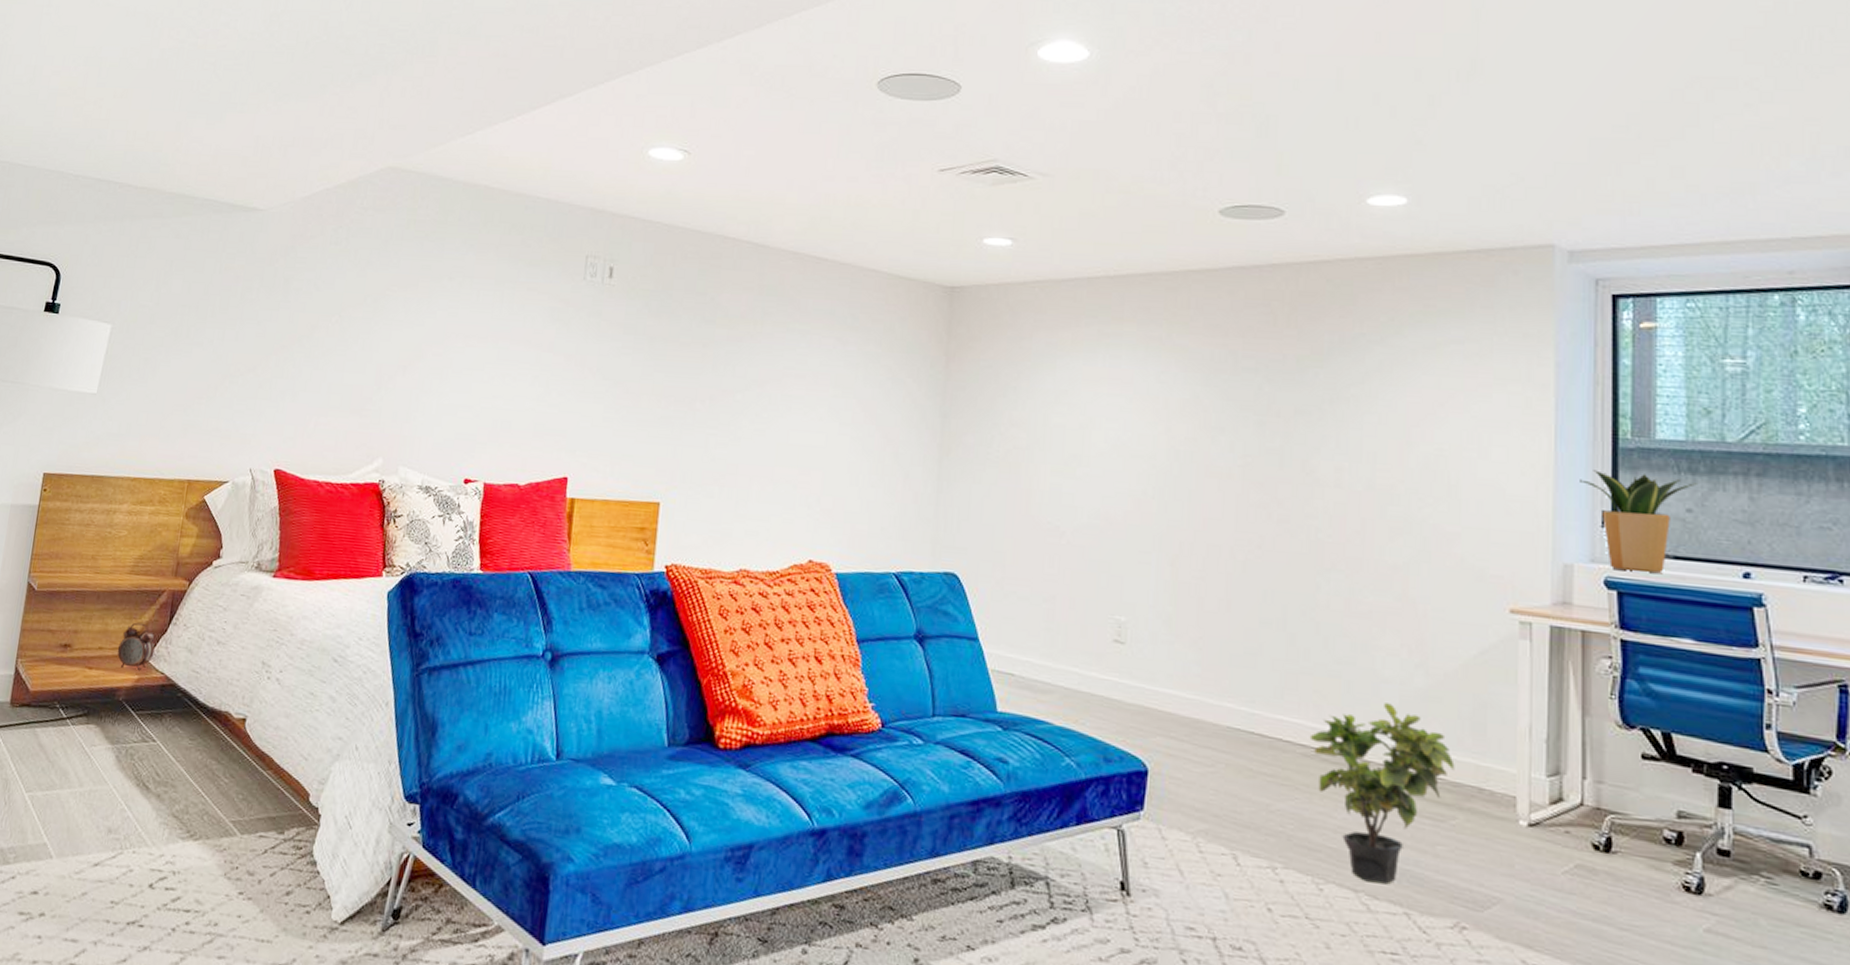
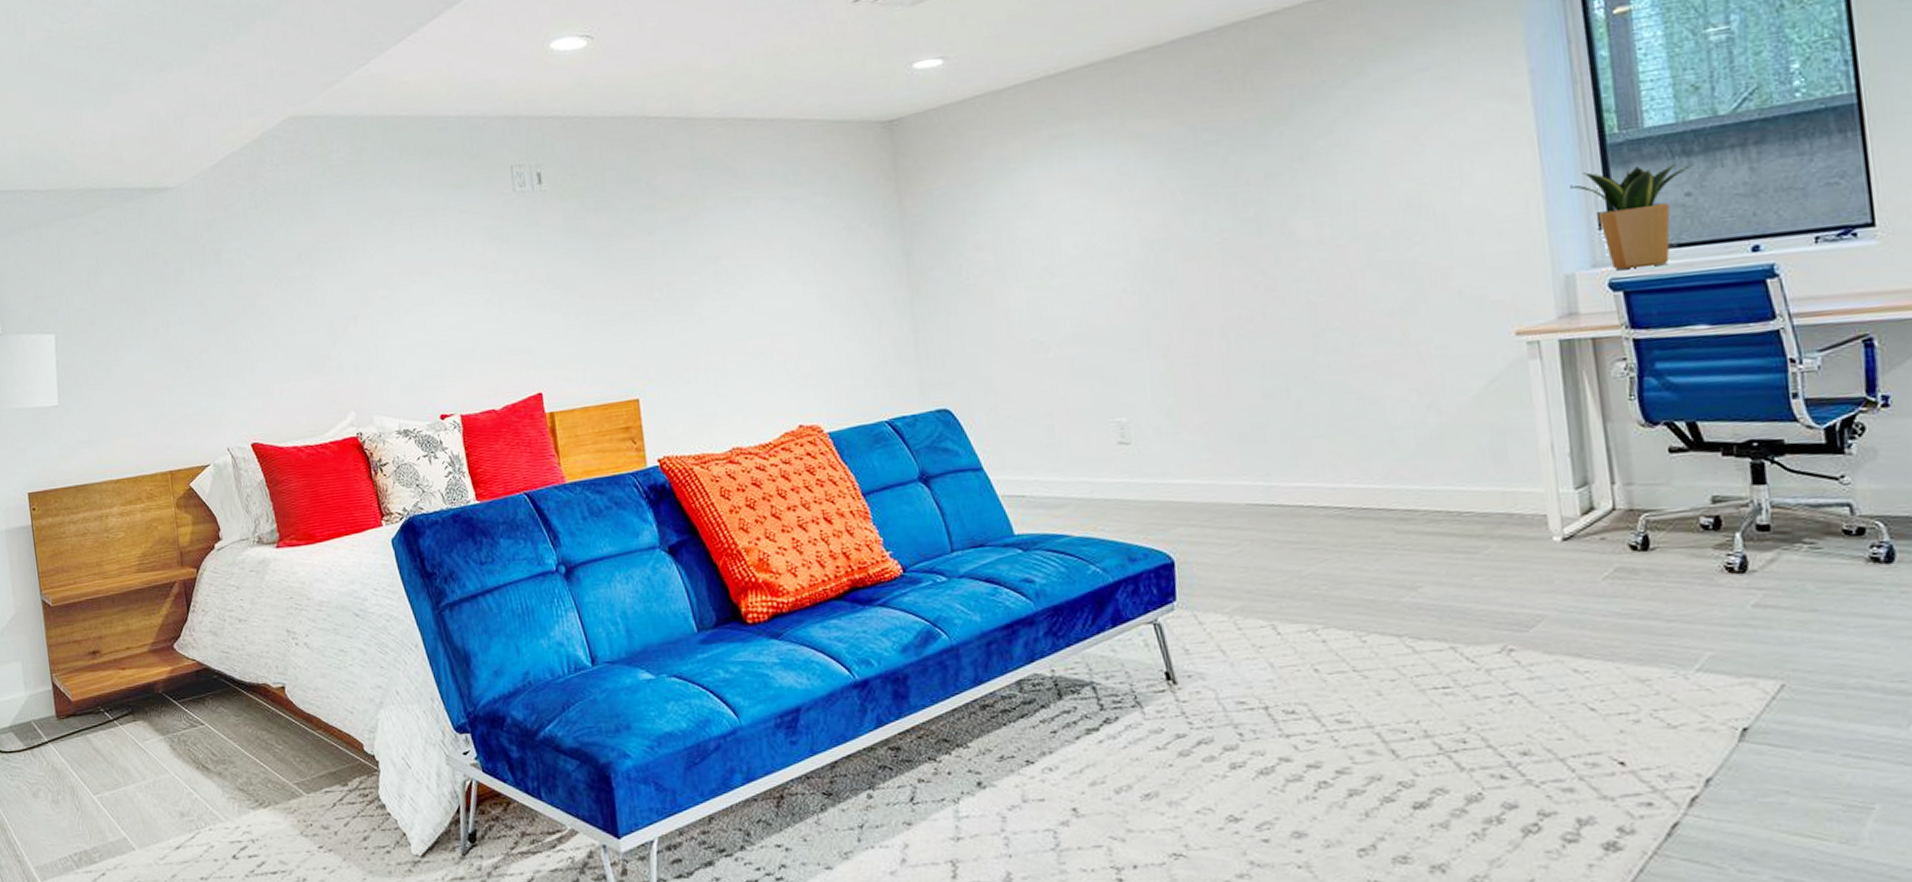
alarm clock: present [118,622,155,670] -> none [145,616,181,663]
potted plant: present [1309,703,1455,885] -> none [1330,449,1481,625]

